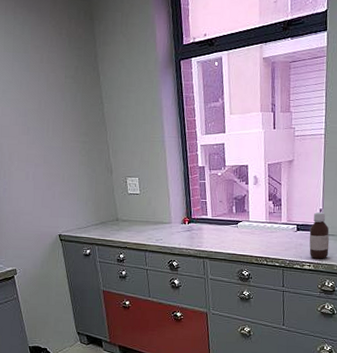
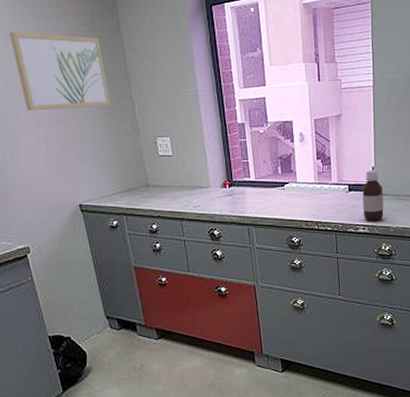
wall art: none [8,84,89,153] -> present [10,31,111,112]

